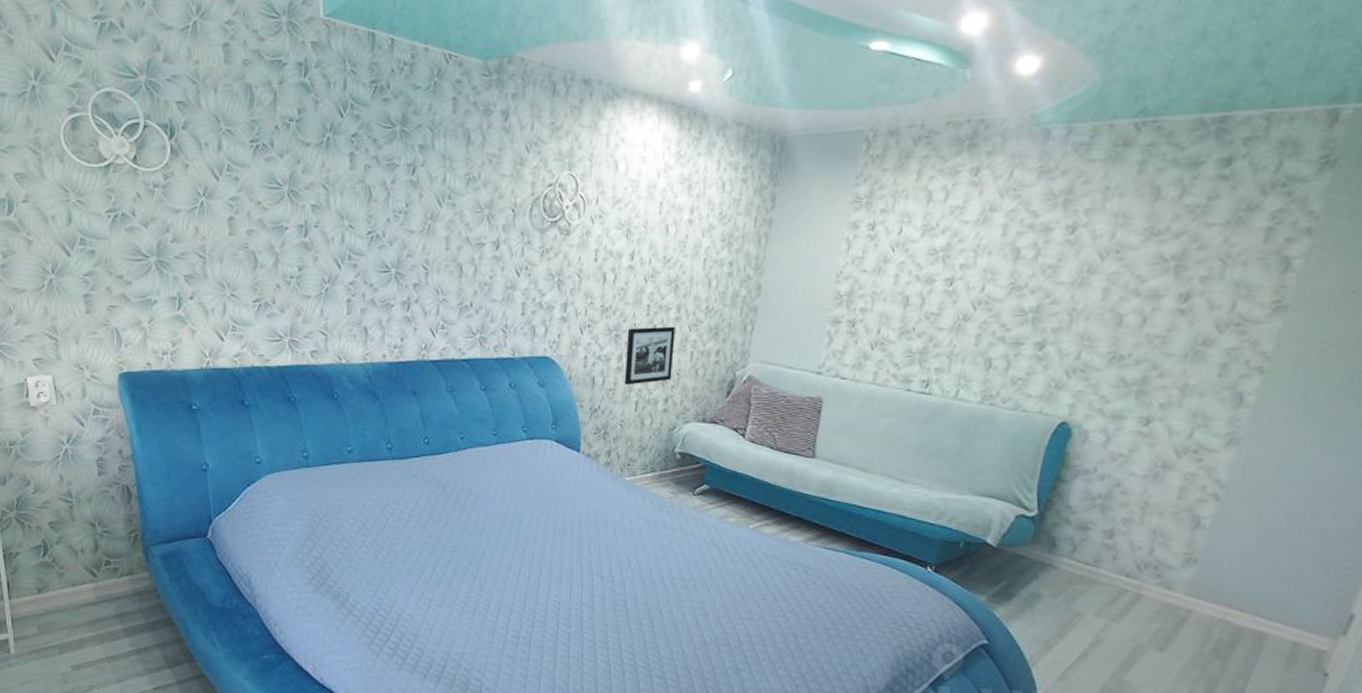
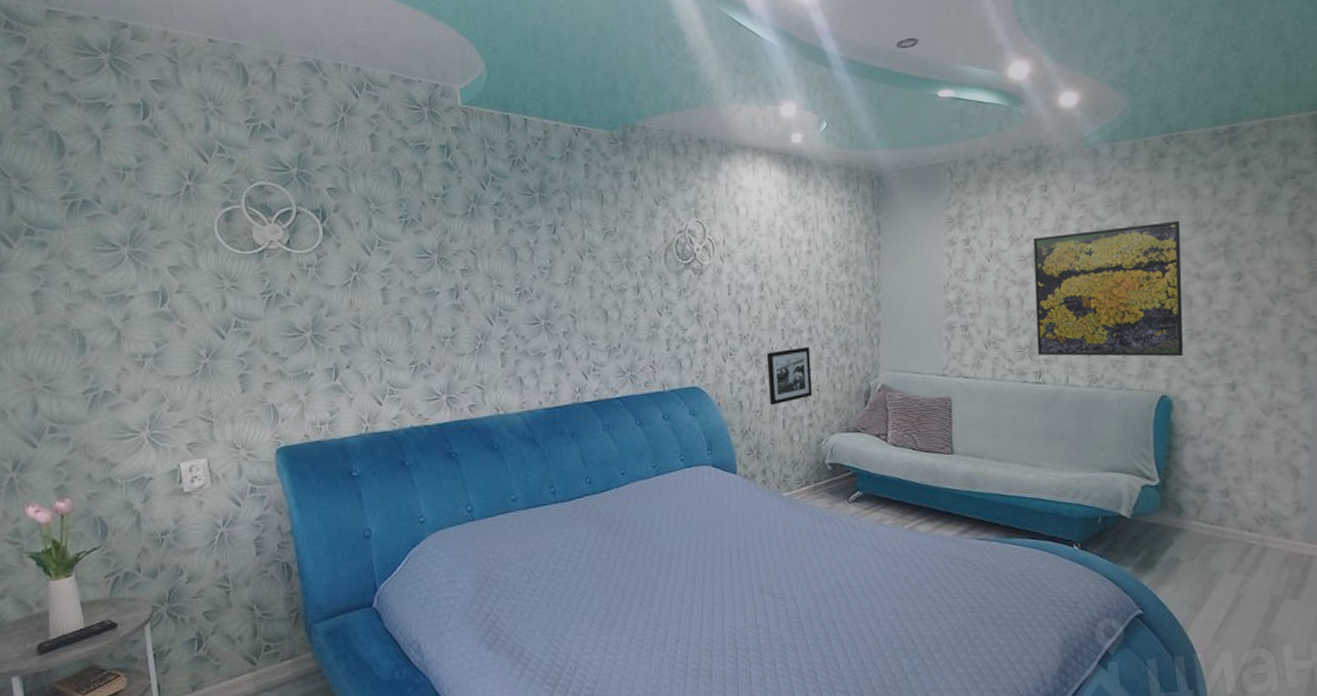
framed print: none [930,224,1130,381] -> present [1033,220,1184,357]

